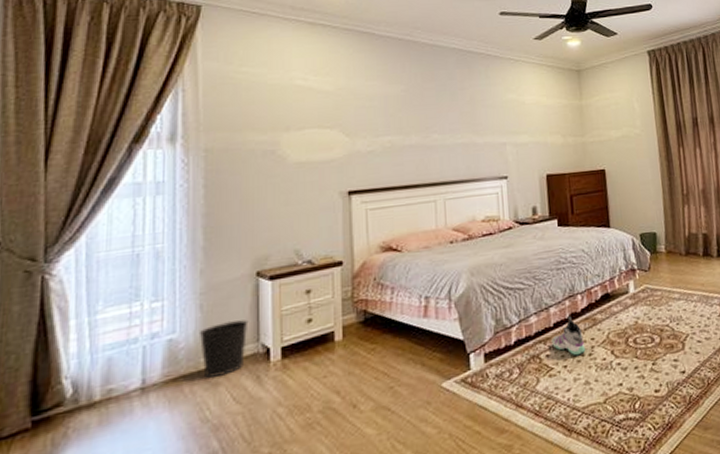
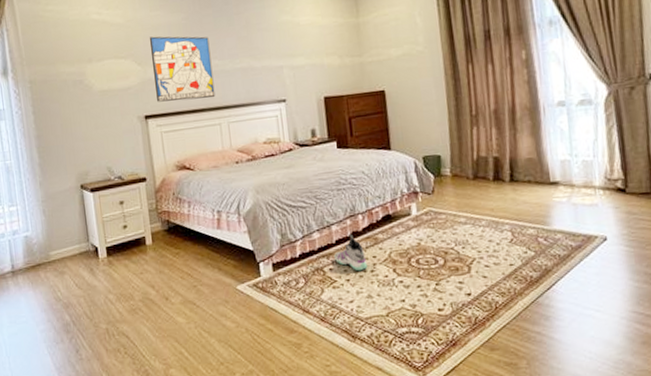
wastebasket: present [198,319,249,378] -> none [45,223,81,267]
wall art: none [361,106,432,177] -> present [149,36,215,102]

